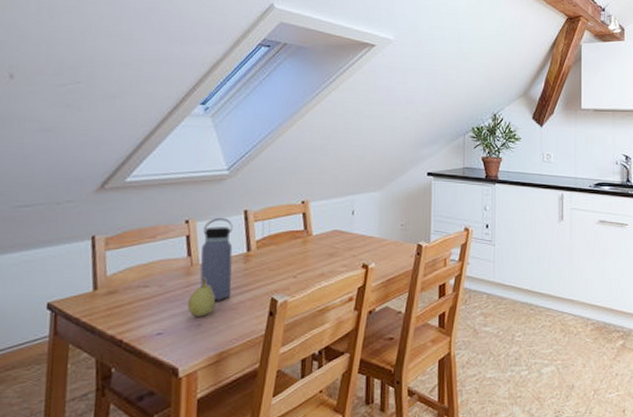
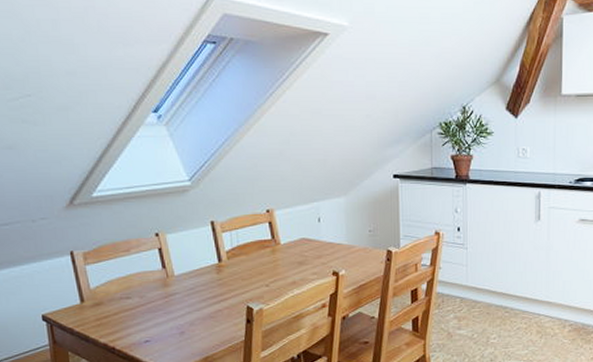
fruit: present [187,276,215,317] -> none [169,287,194,325]
water bottle: present [199,217,233,301] -> none [174,229,209,310]

